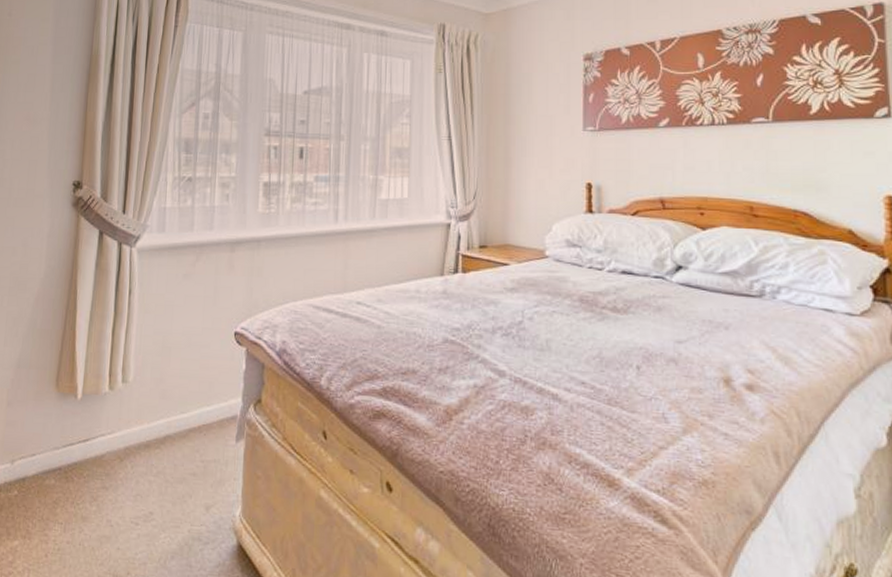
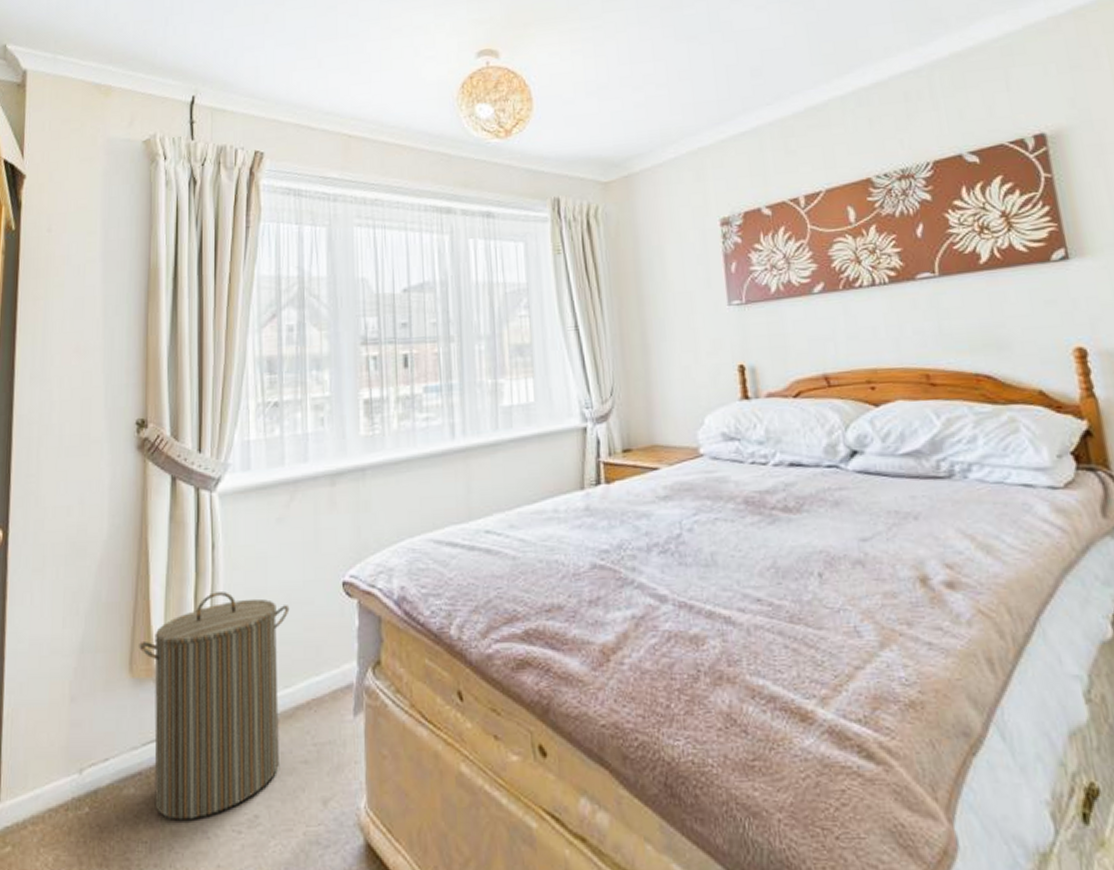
laundry hamper: none [65,330,190,510] -> present [139,592,290,820]

